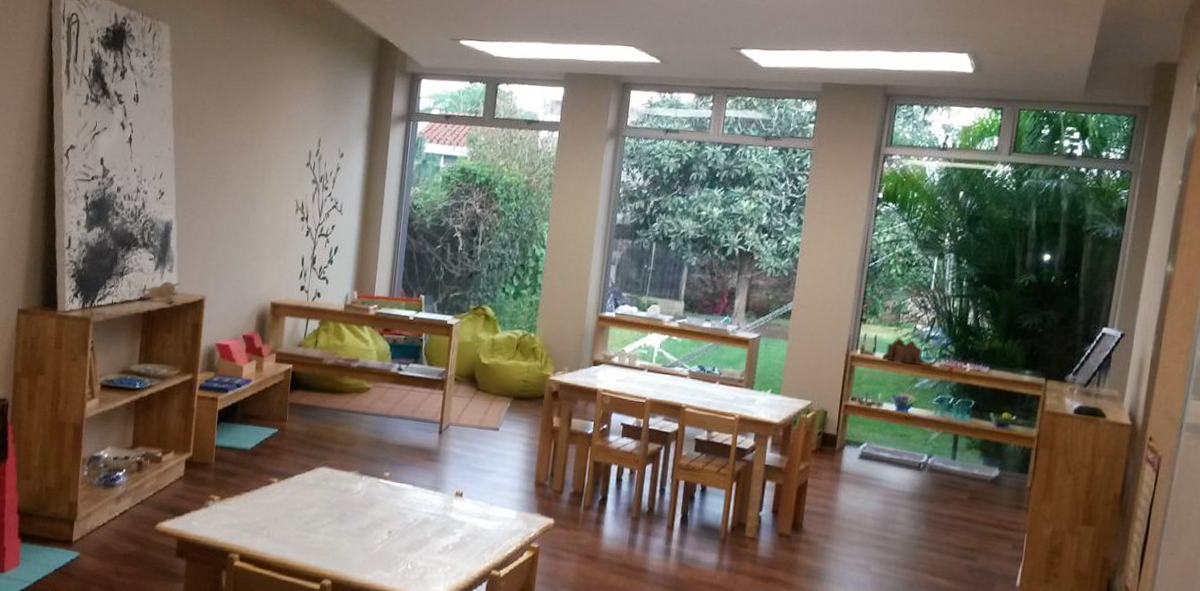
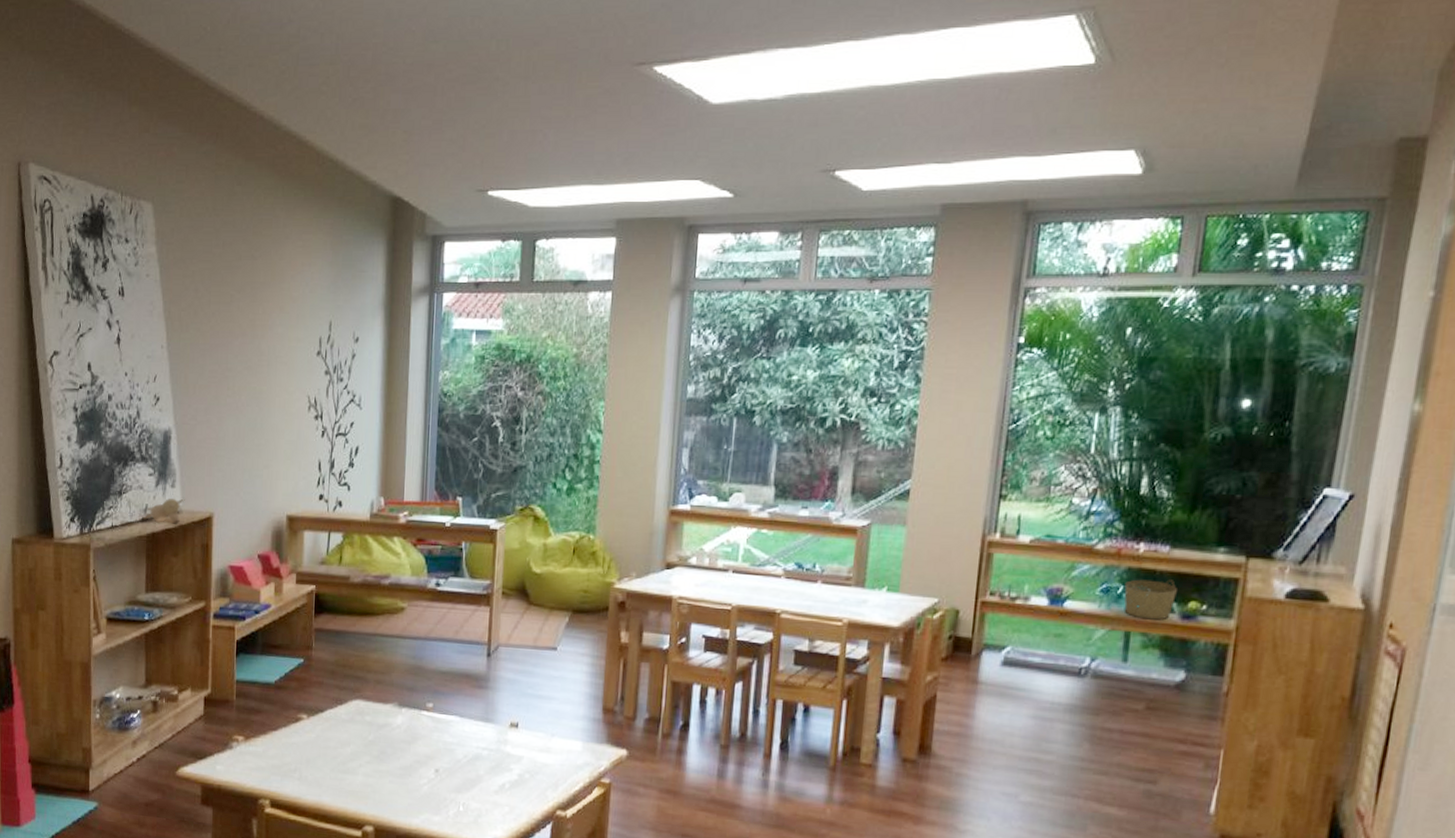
wooden toy: present [882,337,923,365] -> none [1028,515,1083,548]
basket: none [954,393,994,427] -> present [1124,579,1177,620]

